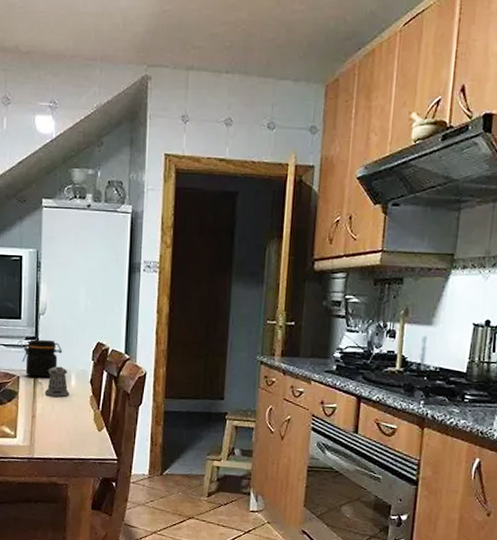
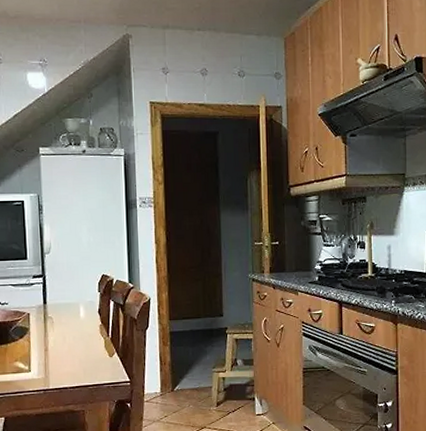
jar: present [22,339,63,378] -> none [31,277,70,313]
pepper shaker: present [44,366,70,397] -> none [55,300,80,329]

